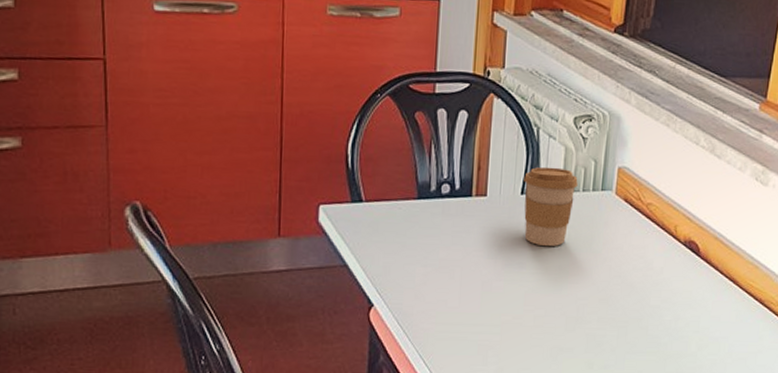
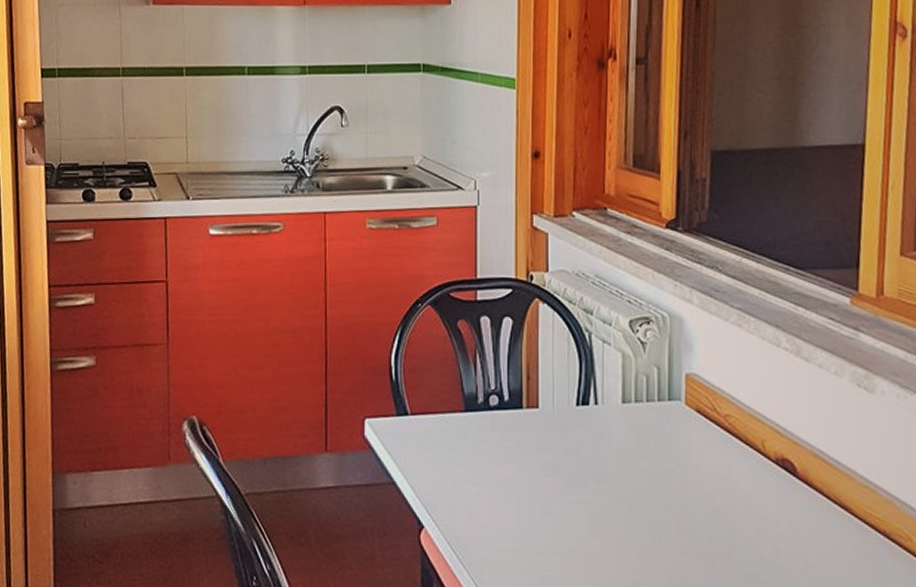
coffee cup: present [524,166,578,247] -> none [578,375,640,465]

